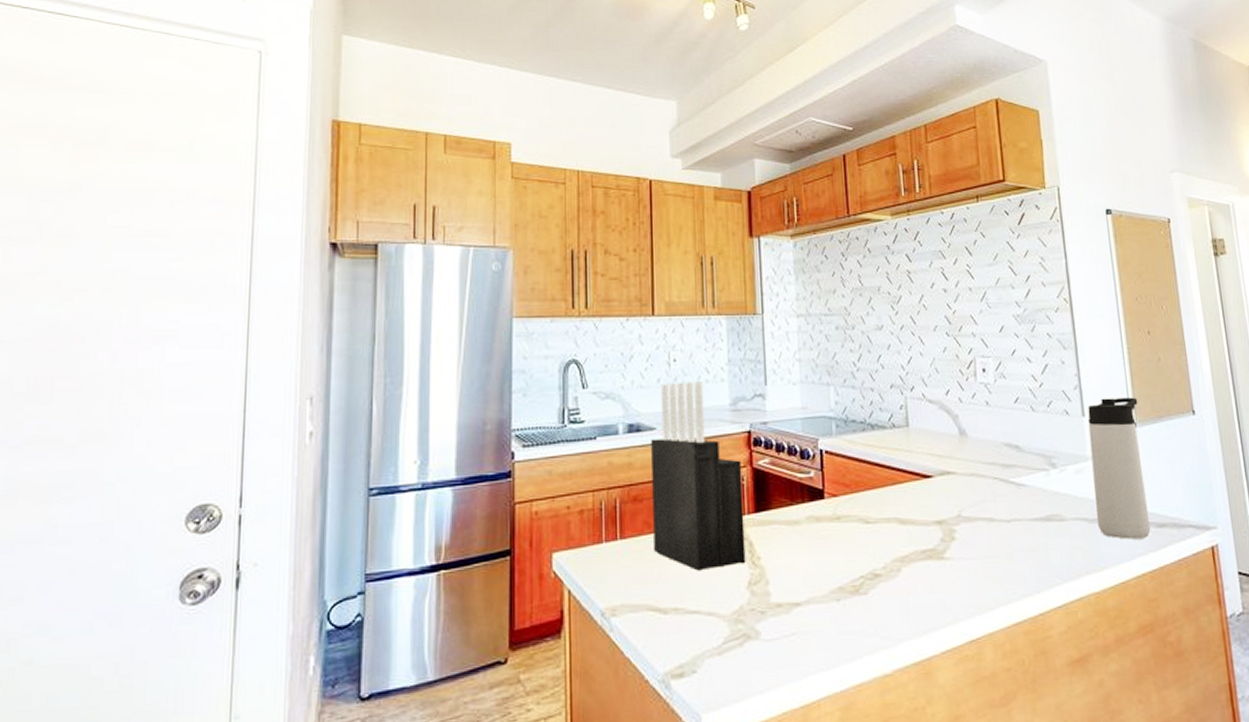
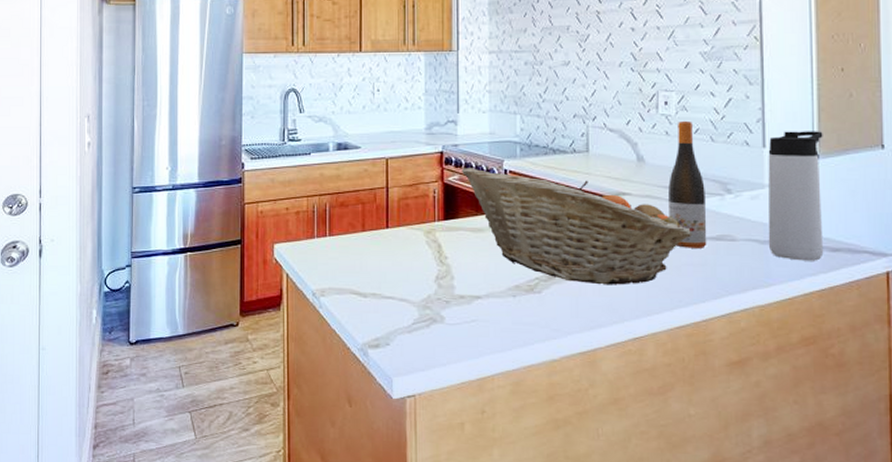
knife block: present [651,381,746,571] -> none [356,109,434,265]
fruit basket: none [772,449,1022,580] -> present [461,168,693,285]
wine bottle: none [993,389,1037,532] -> present [669,120,707,248]

